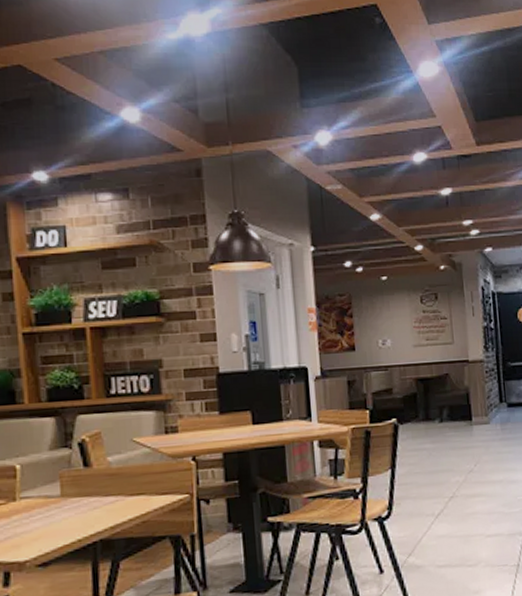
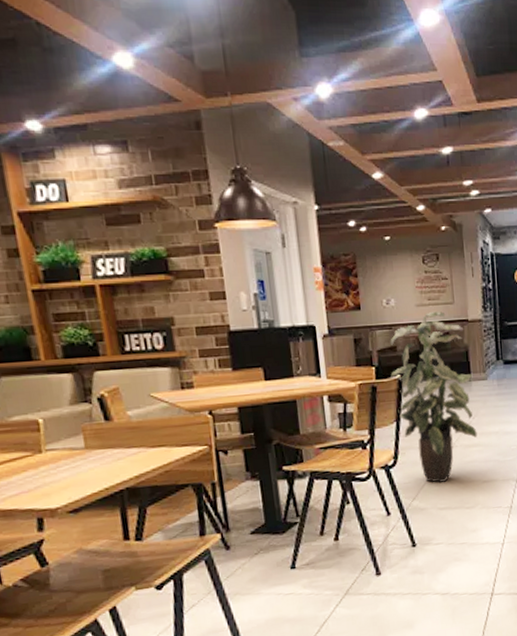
indoor plant: none [385,352,480,537] -> present [390,312,478,483]

